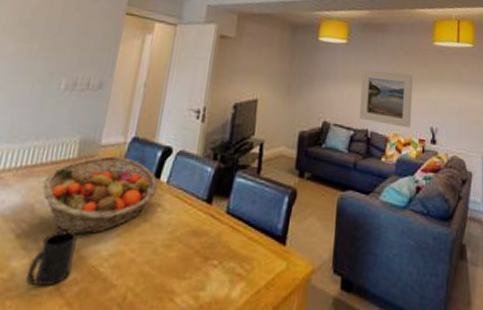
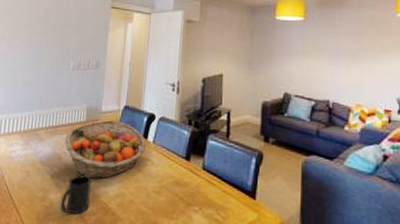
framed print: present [359,70,414,128] -> none [319,45,376,99]

